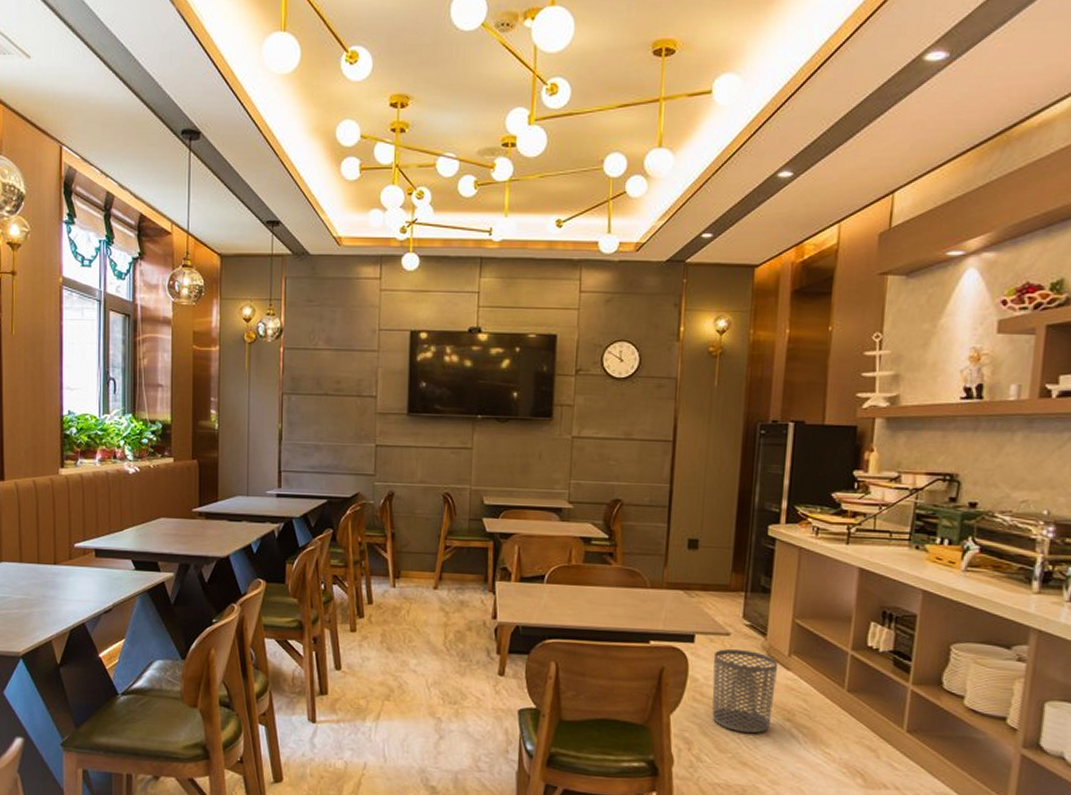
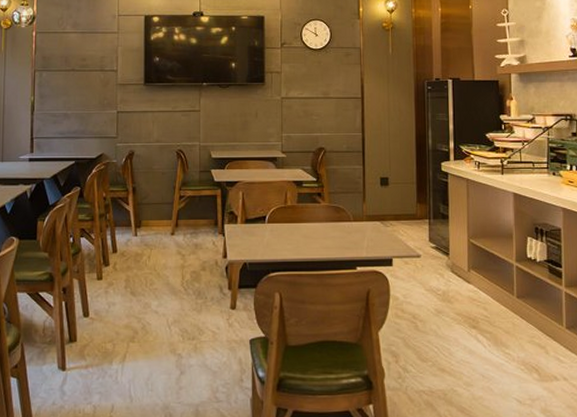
waste bin: present [712,649,777,734] -> none [410,268,461,342]

